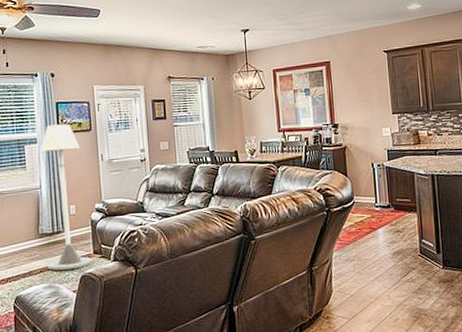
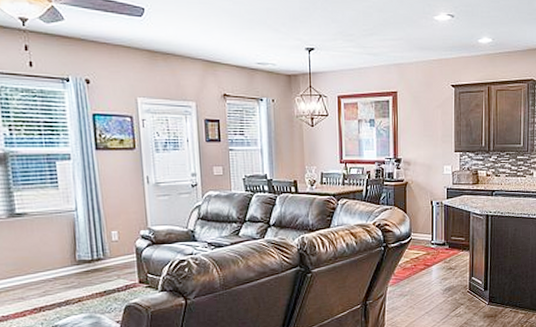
floor lamp: present [40,123,92,270] -> none [75,139,137,300]

